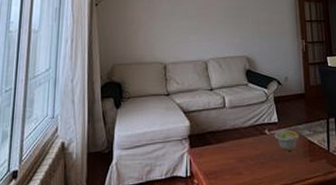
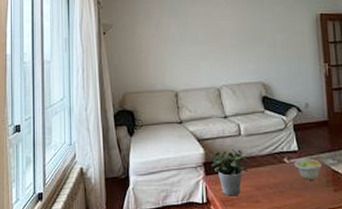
potted plant: none [196,121,234,169] -> present [210,149,250,196]

